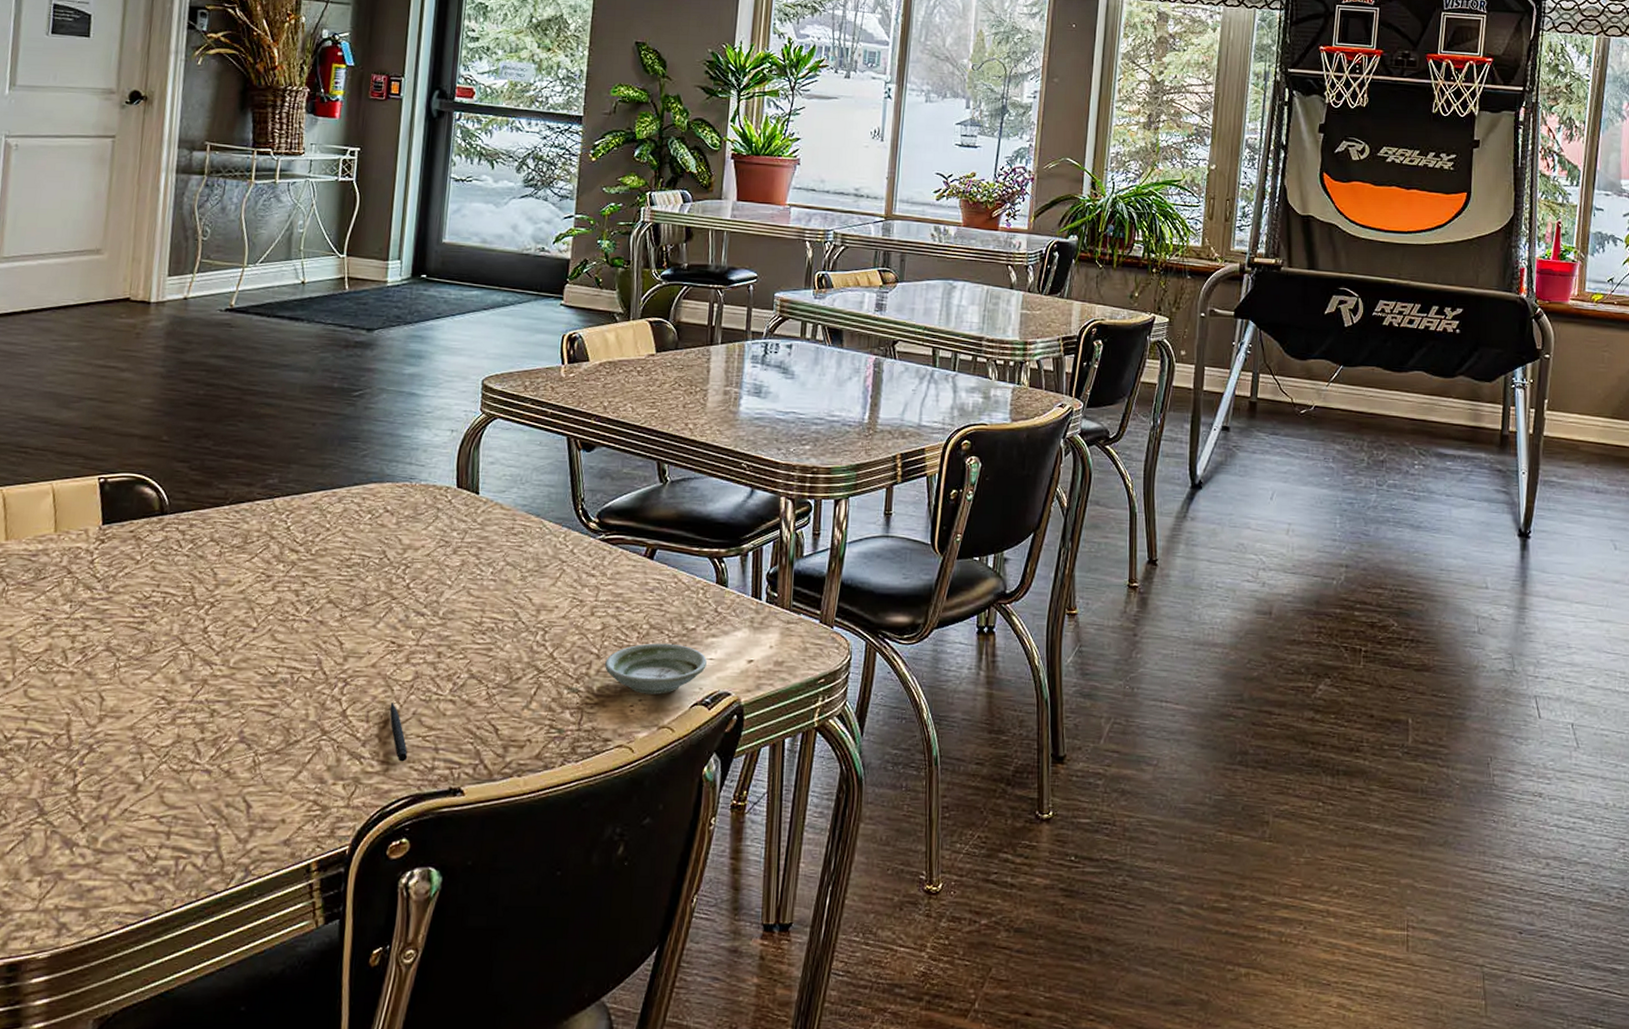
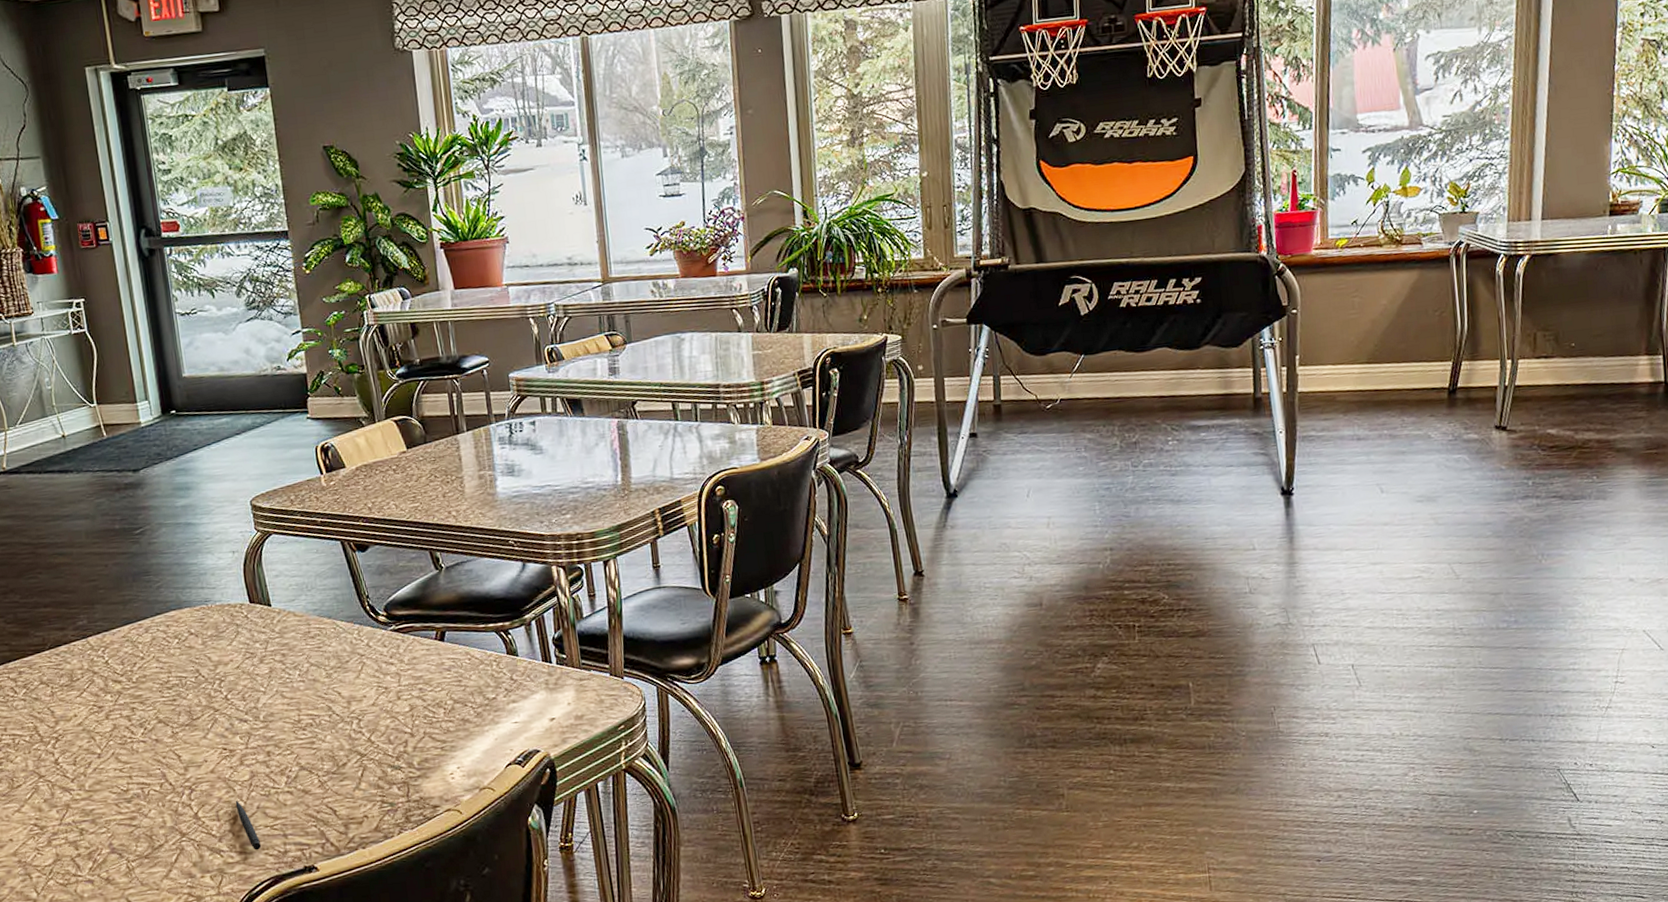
saucer: present [605,643,707,695] -> none [419,713,513,762]

